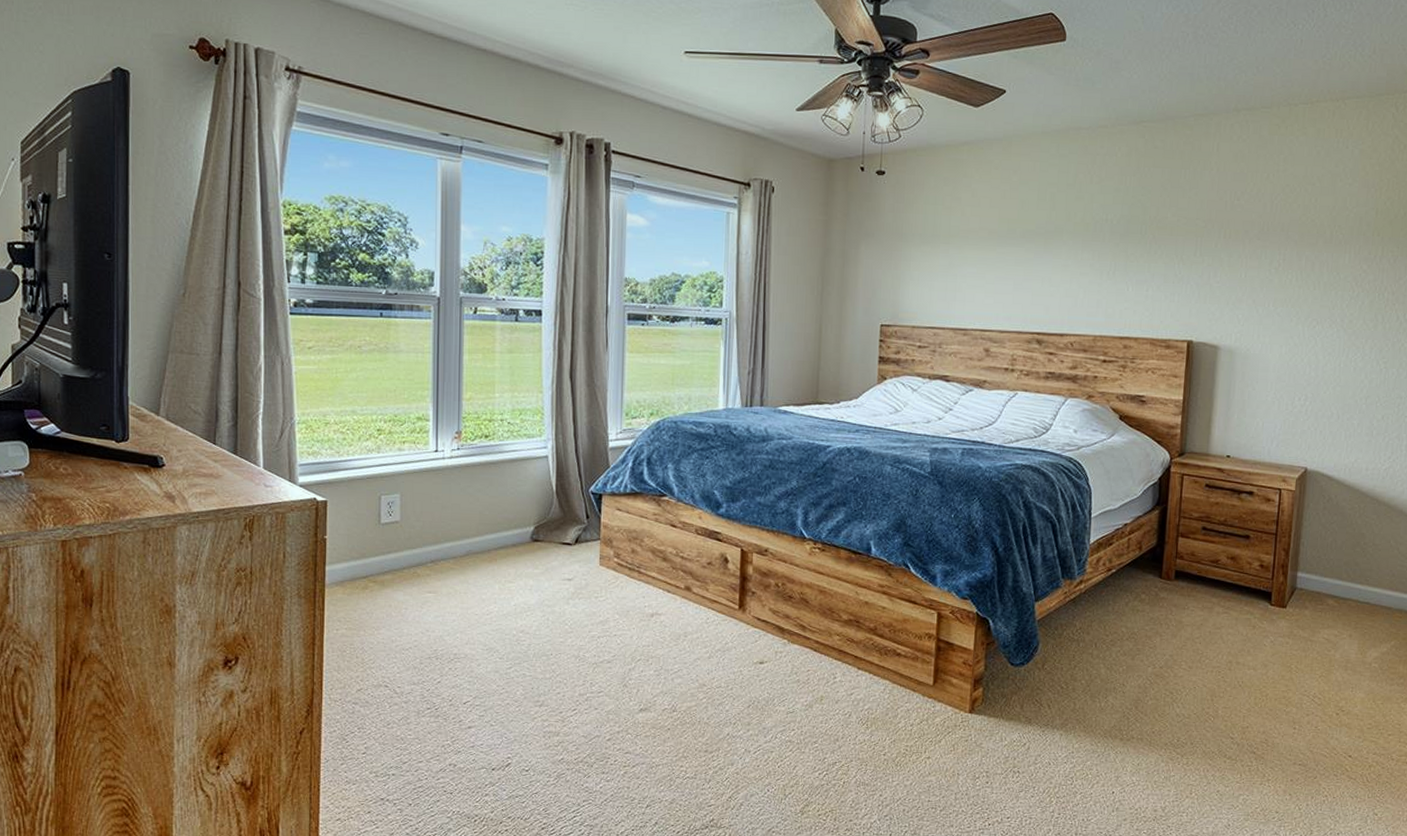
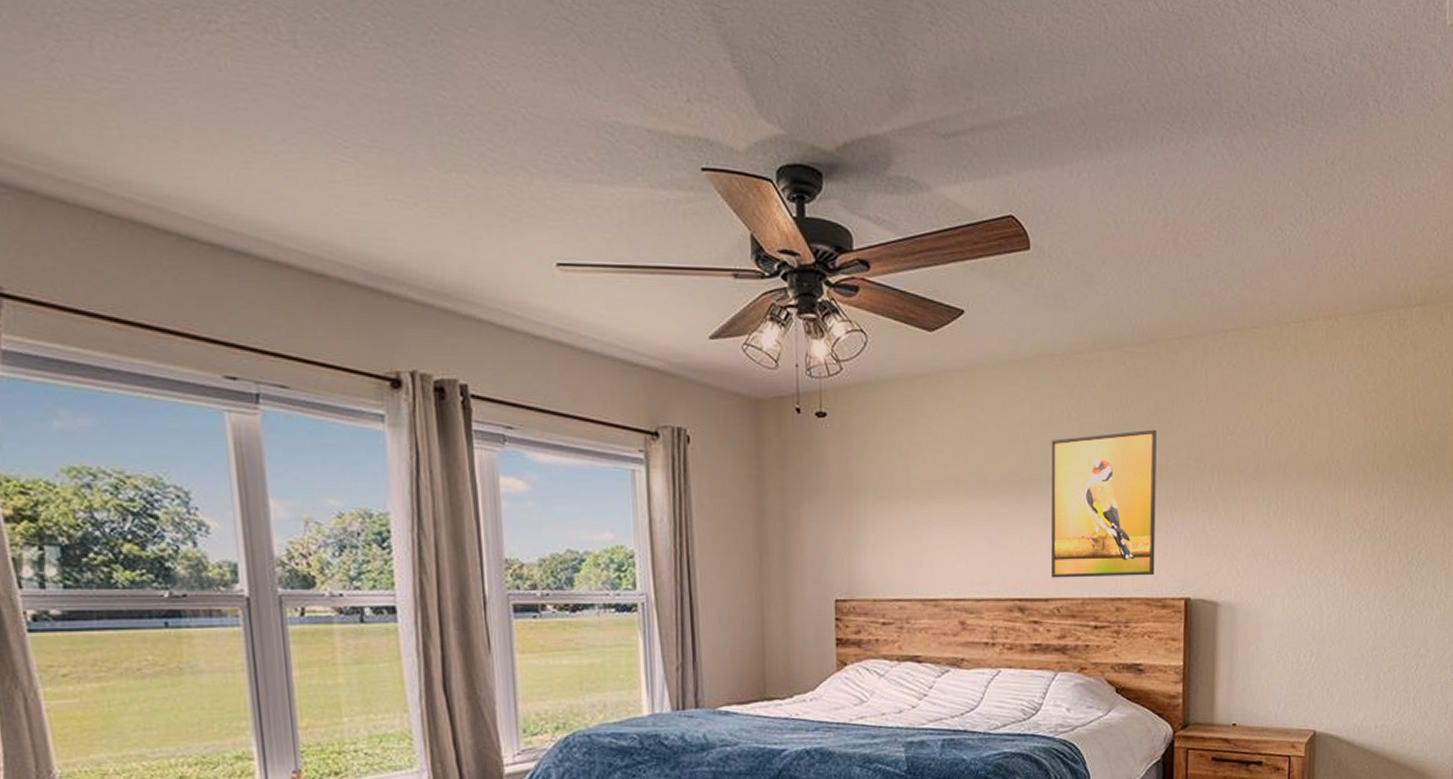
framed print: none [1068,193,1170,319] -> present [1052,429,1157,578]

